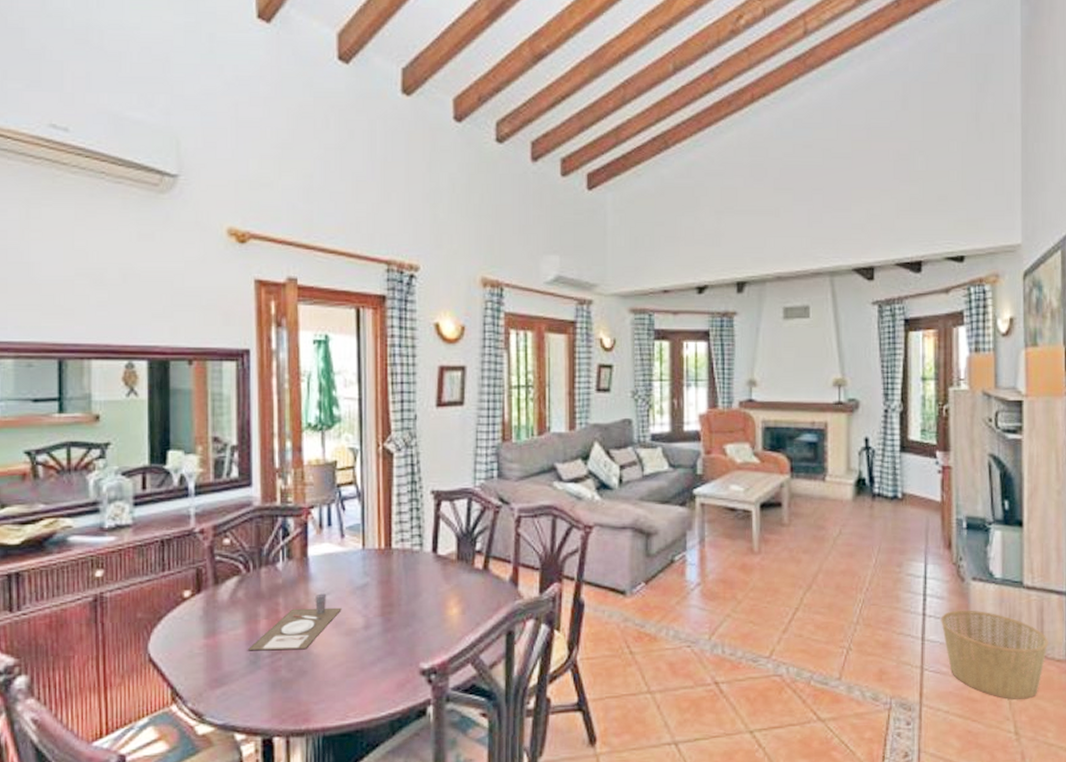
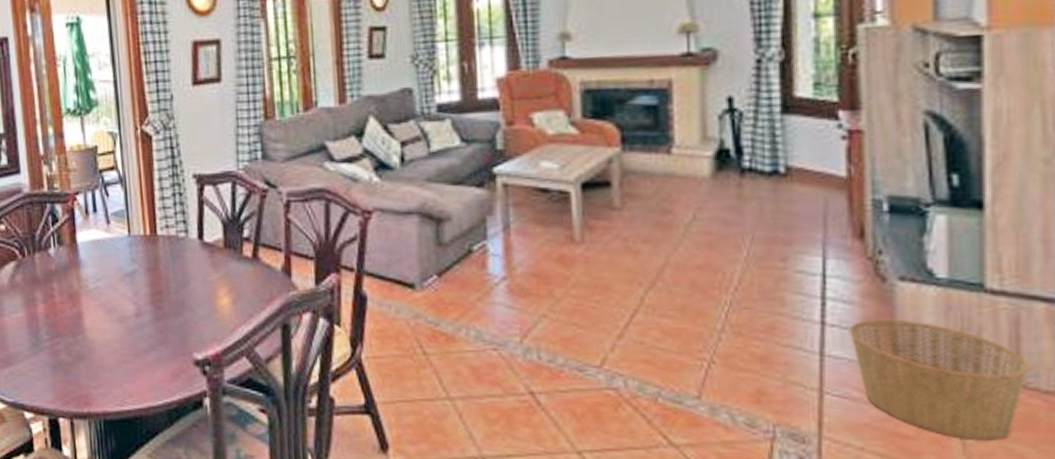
place setting: present [248,593,342,650] -> none [29,280,113,334]

